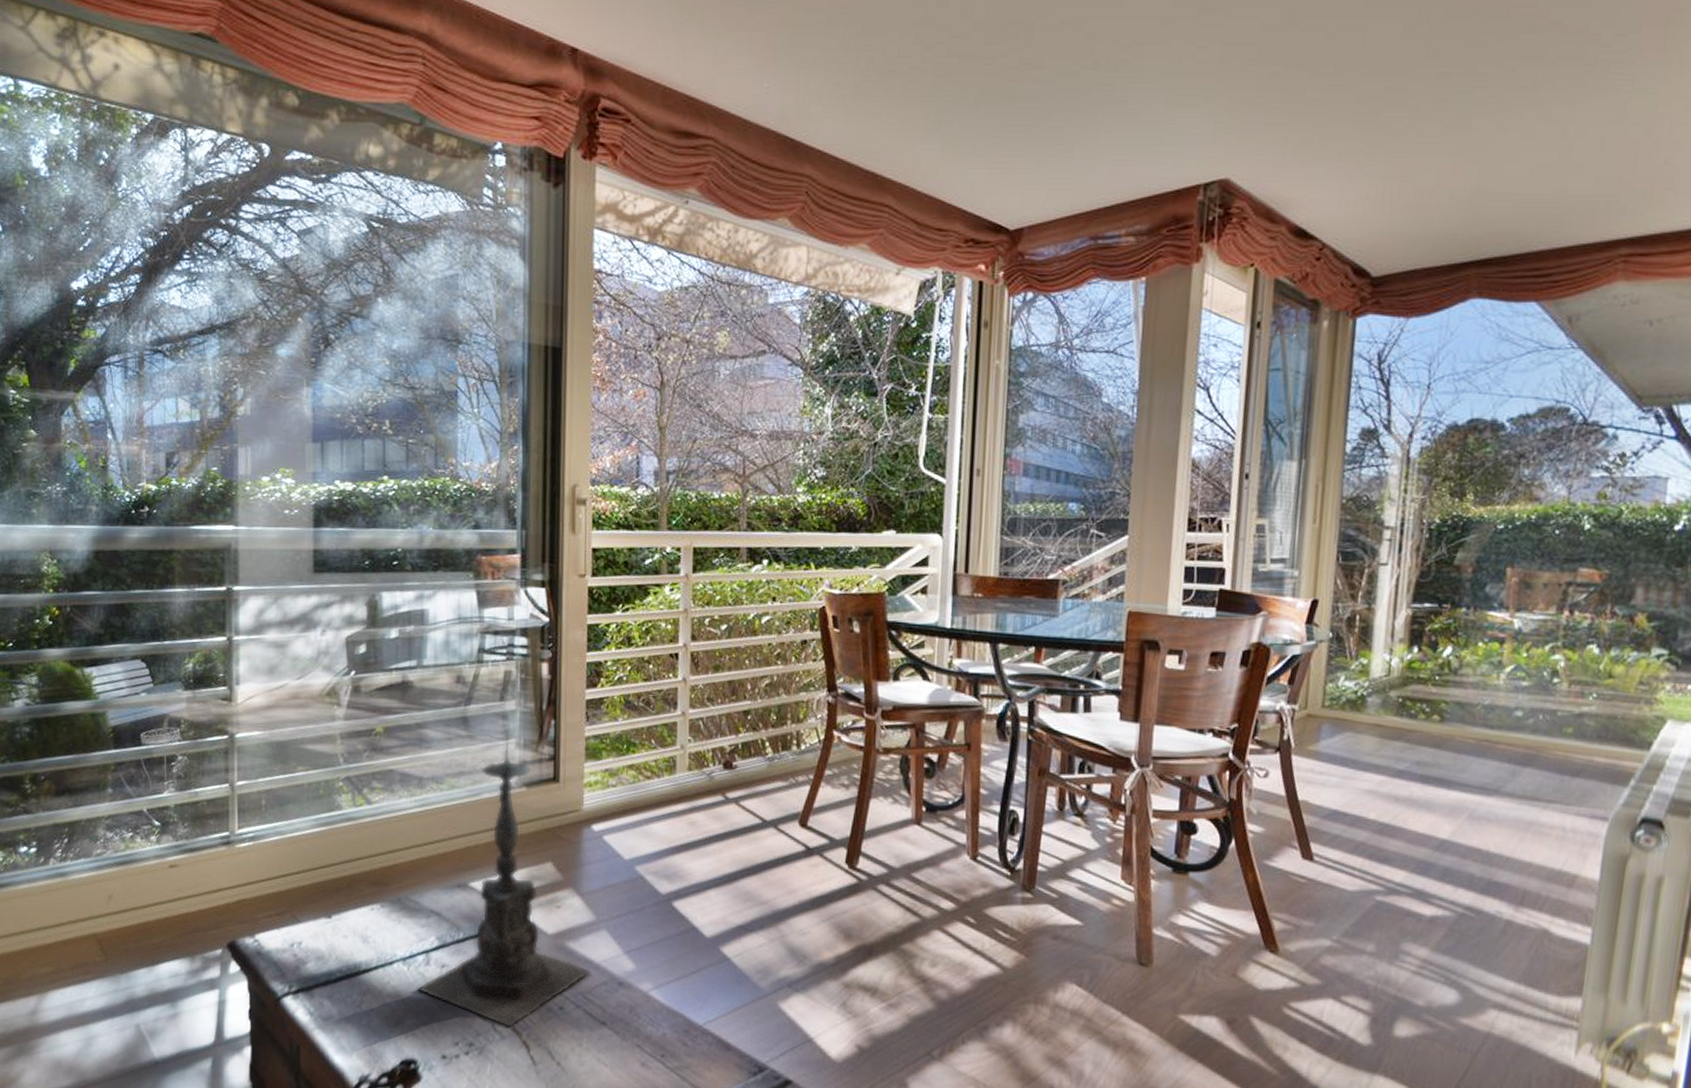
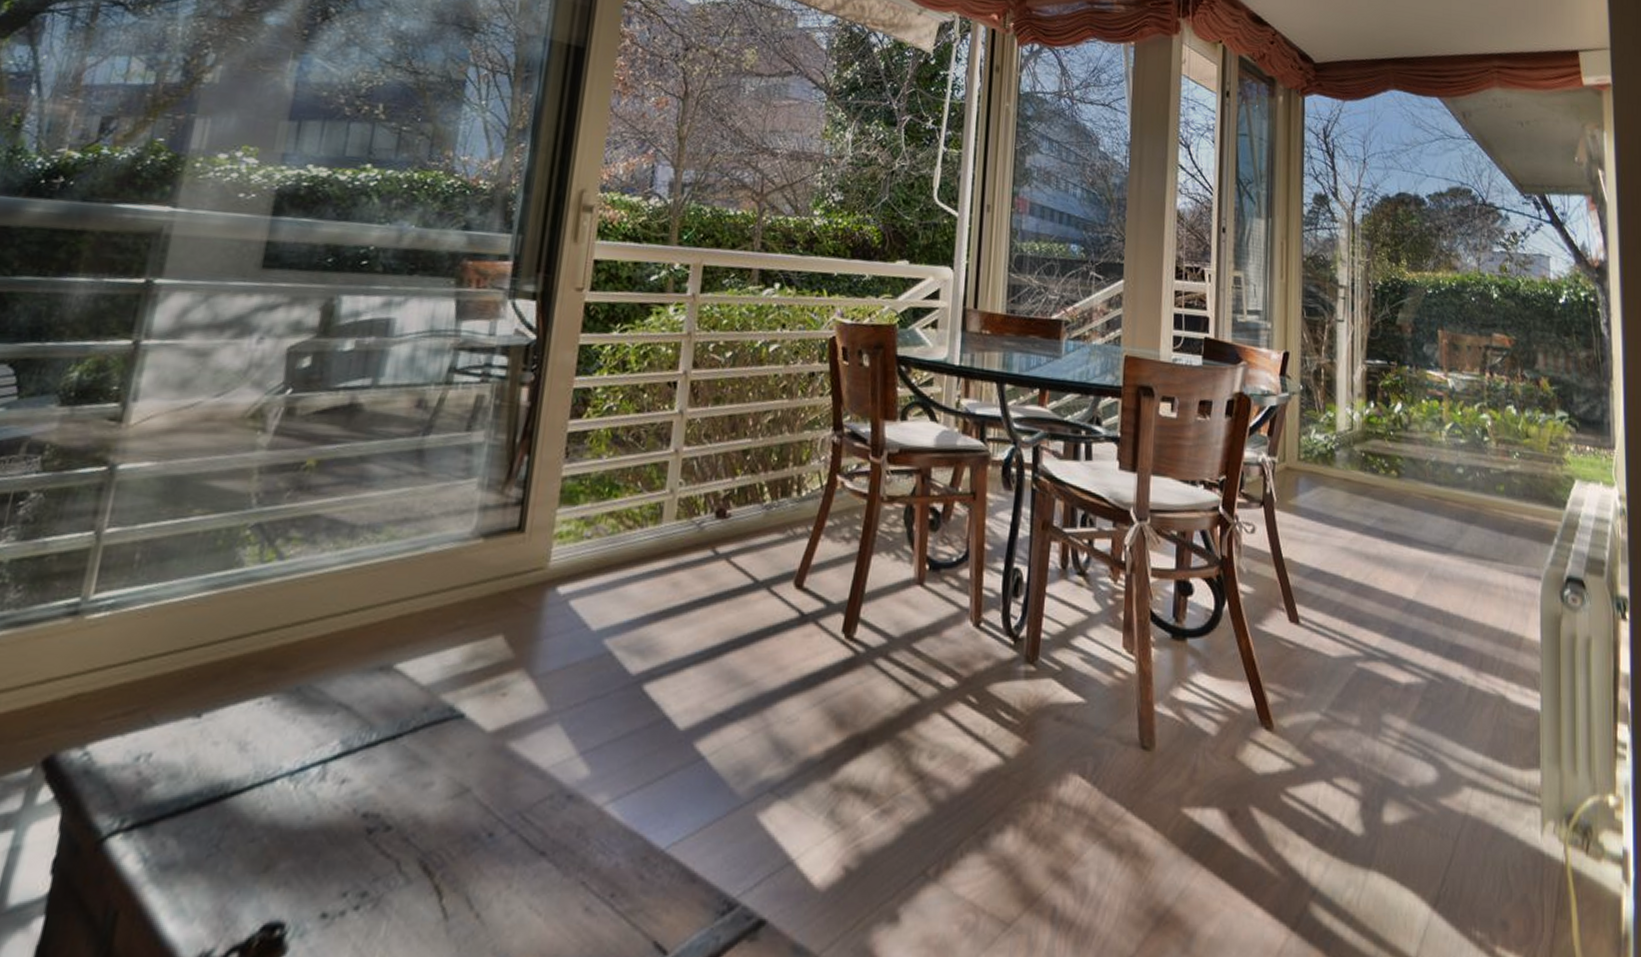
candle holder: present [417,729,591,1028] -> none [302,465,535,866]

